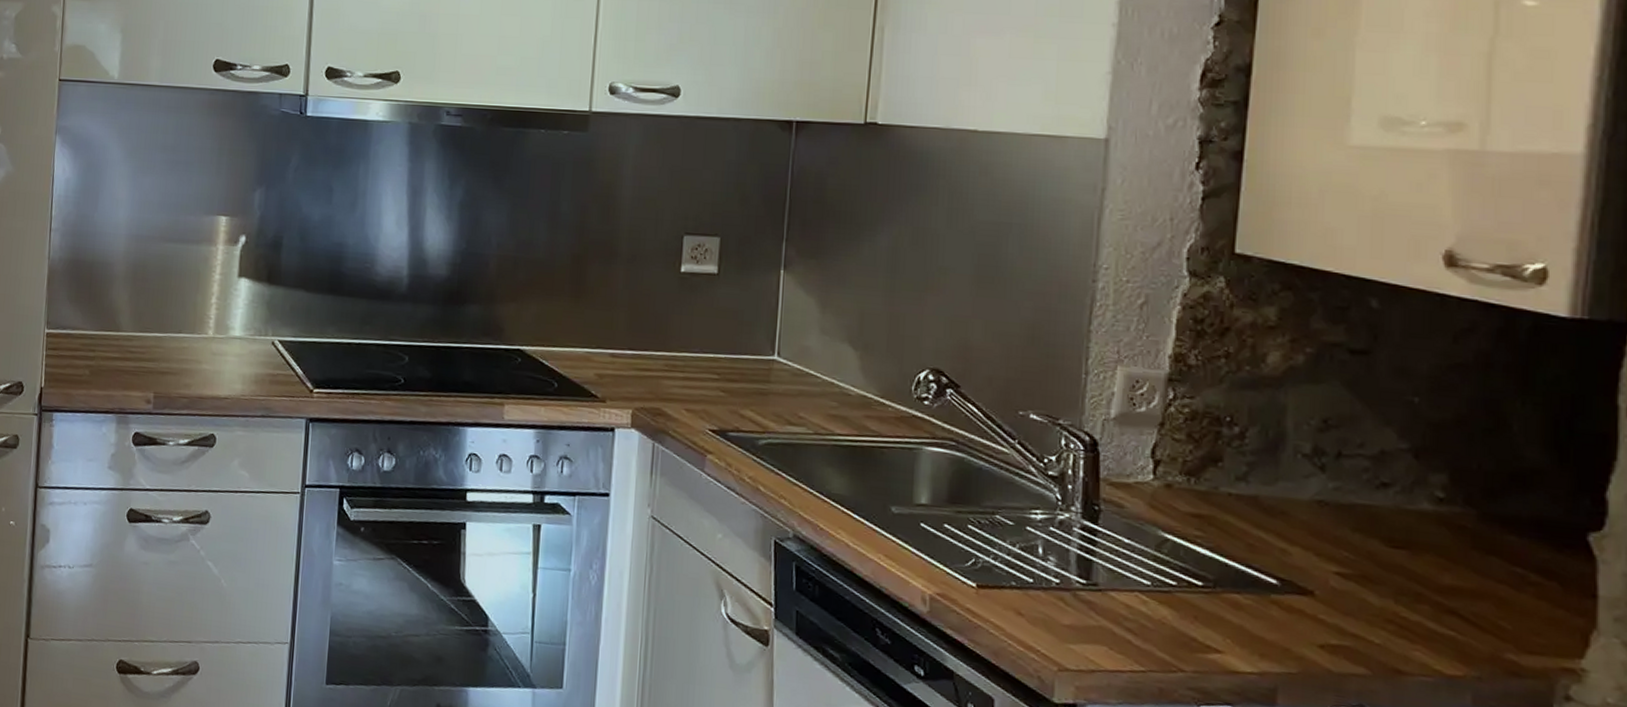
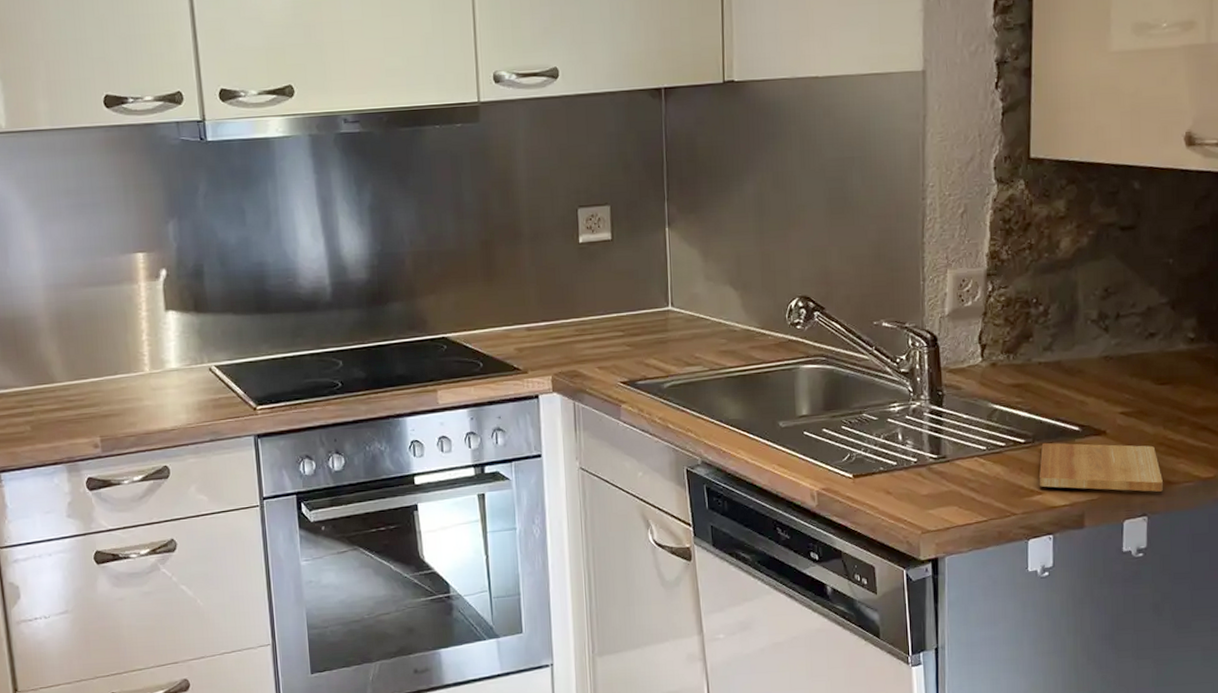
cutting board: none [1218,590,1391,681] -> present [1039,442,1164,492]

